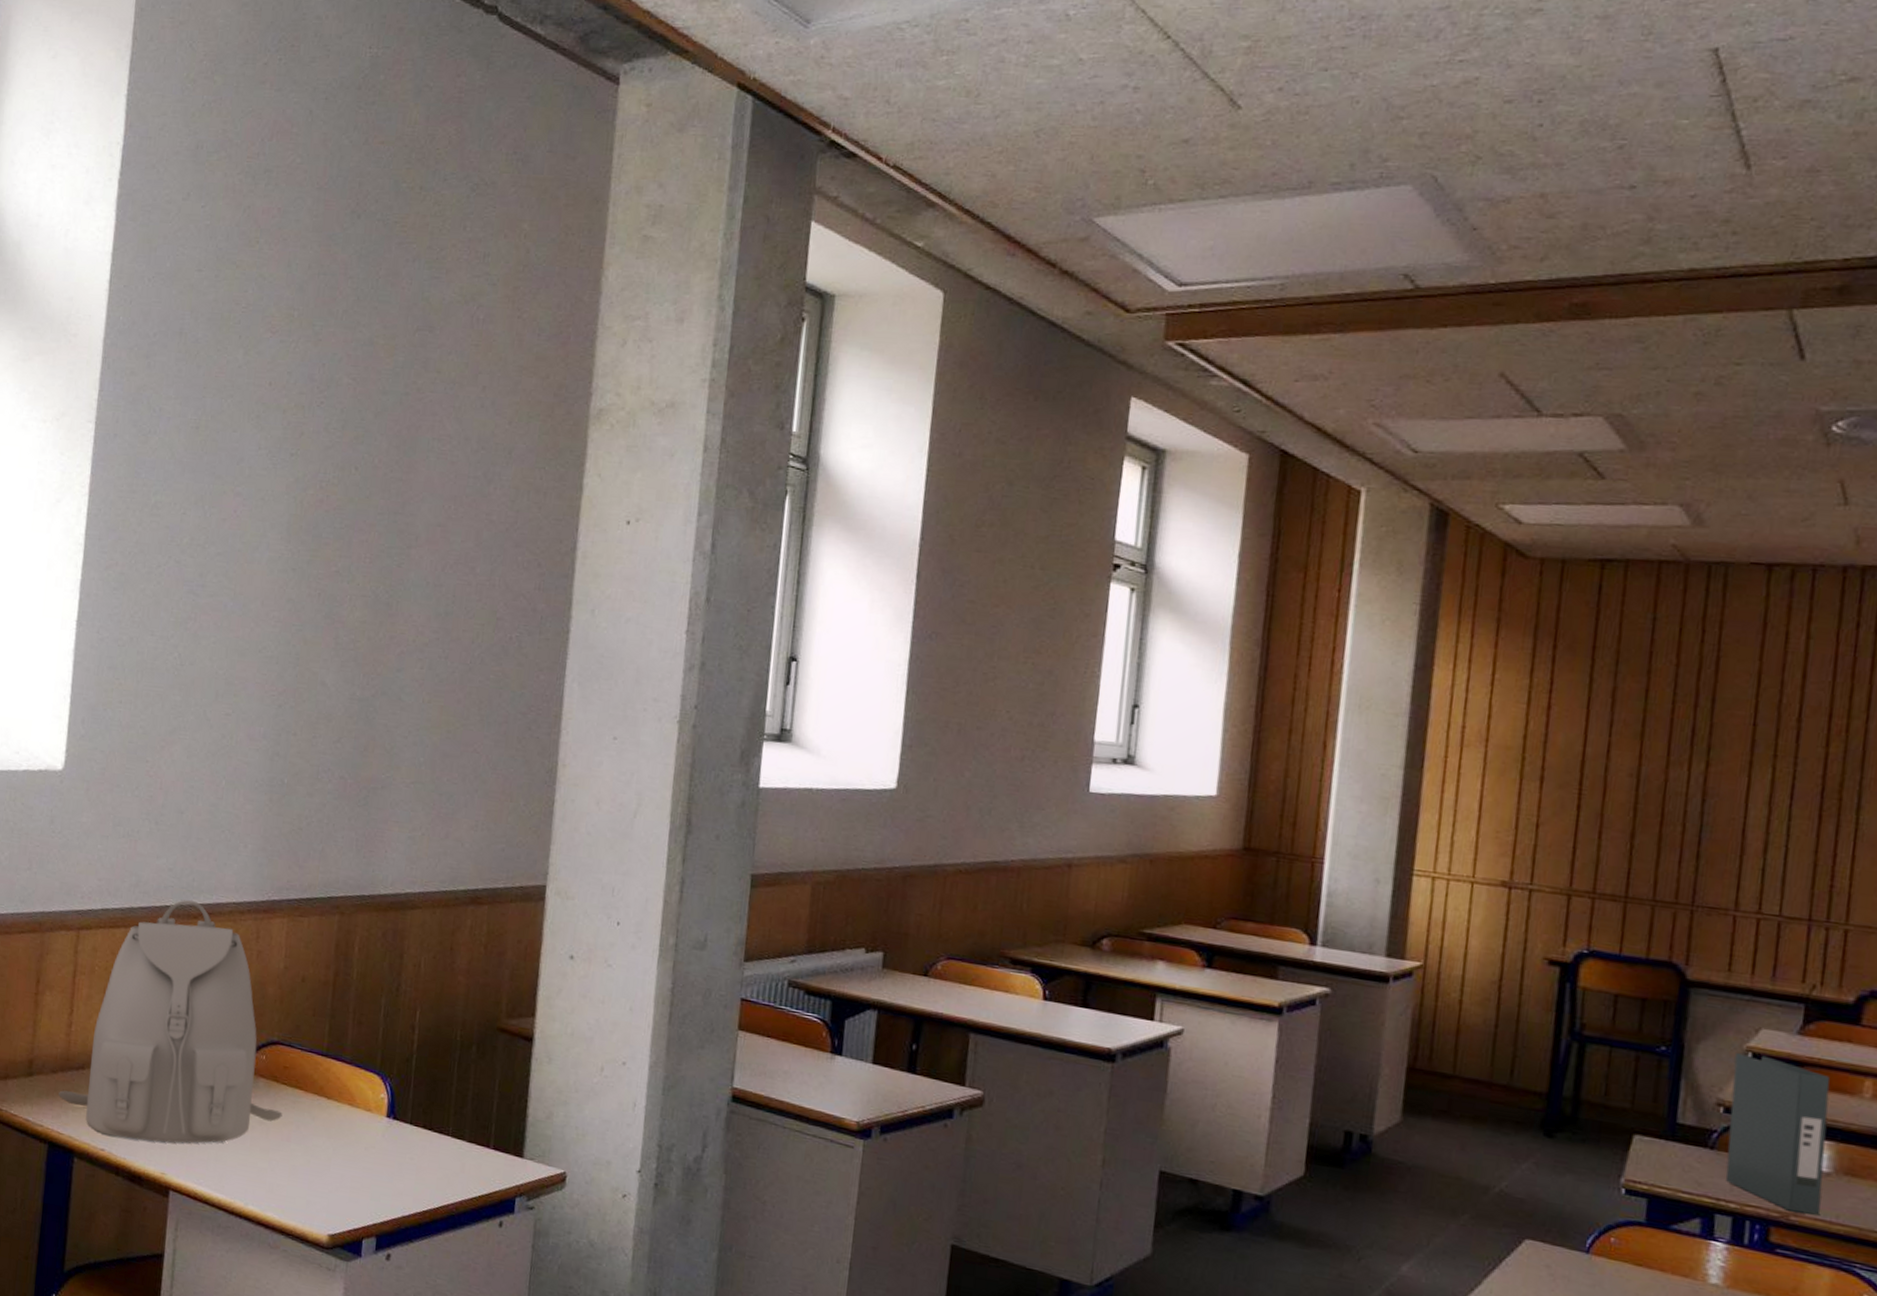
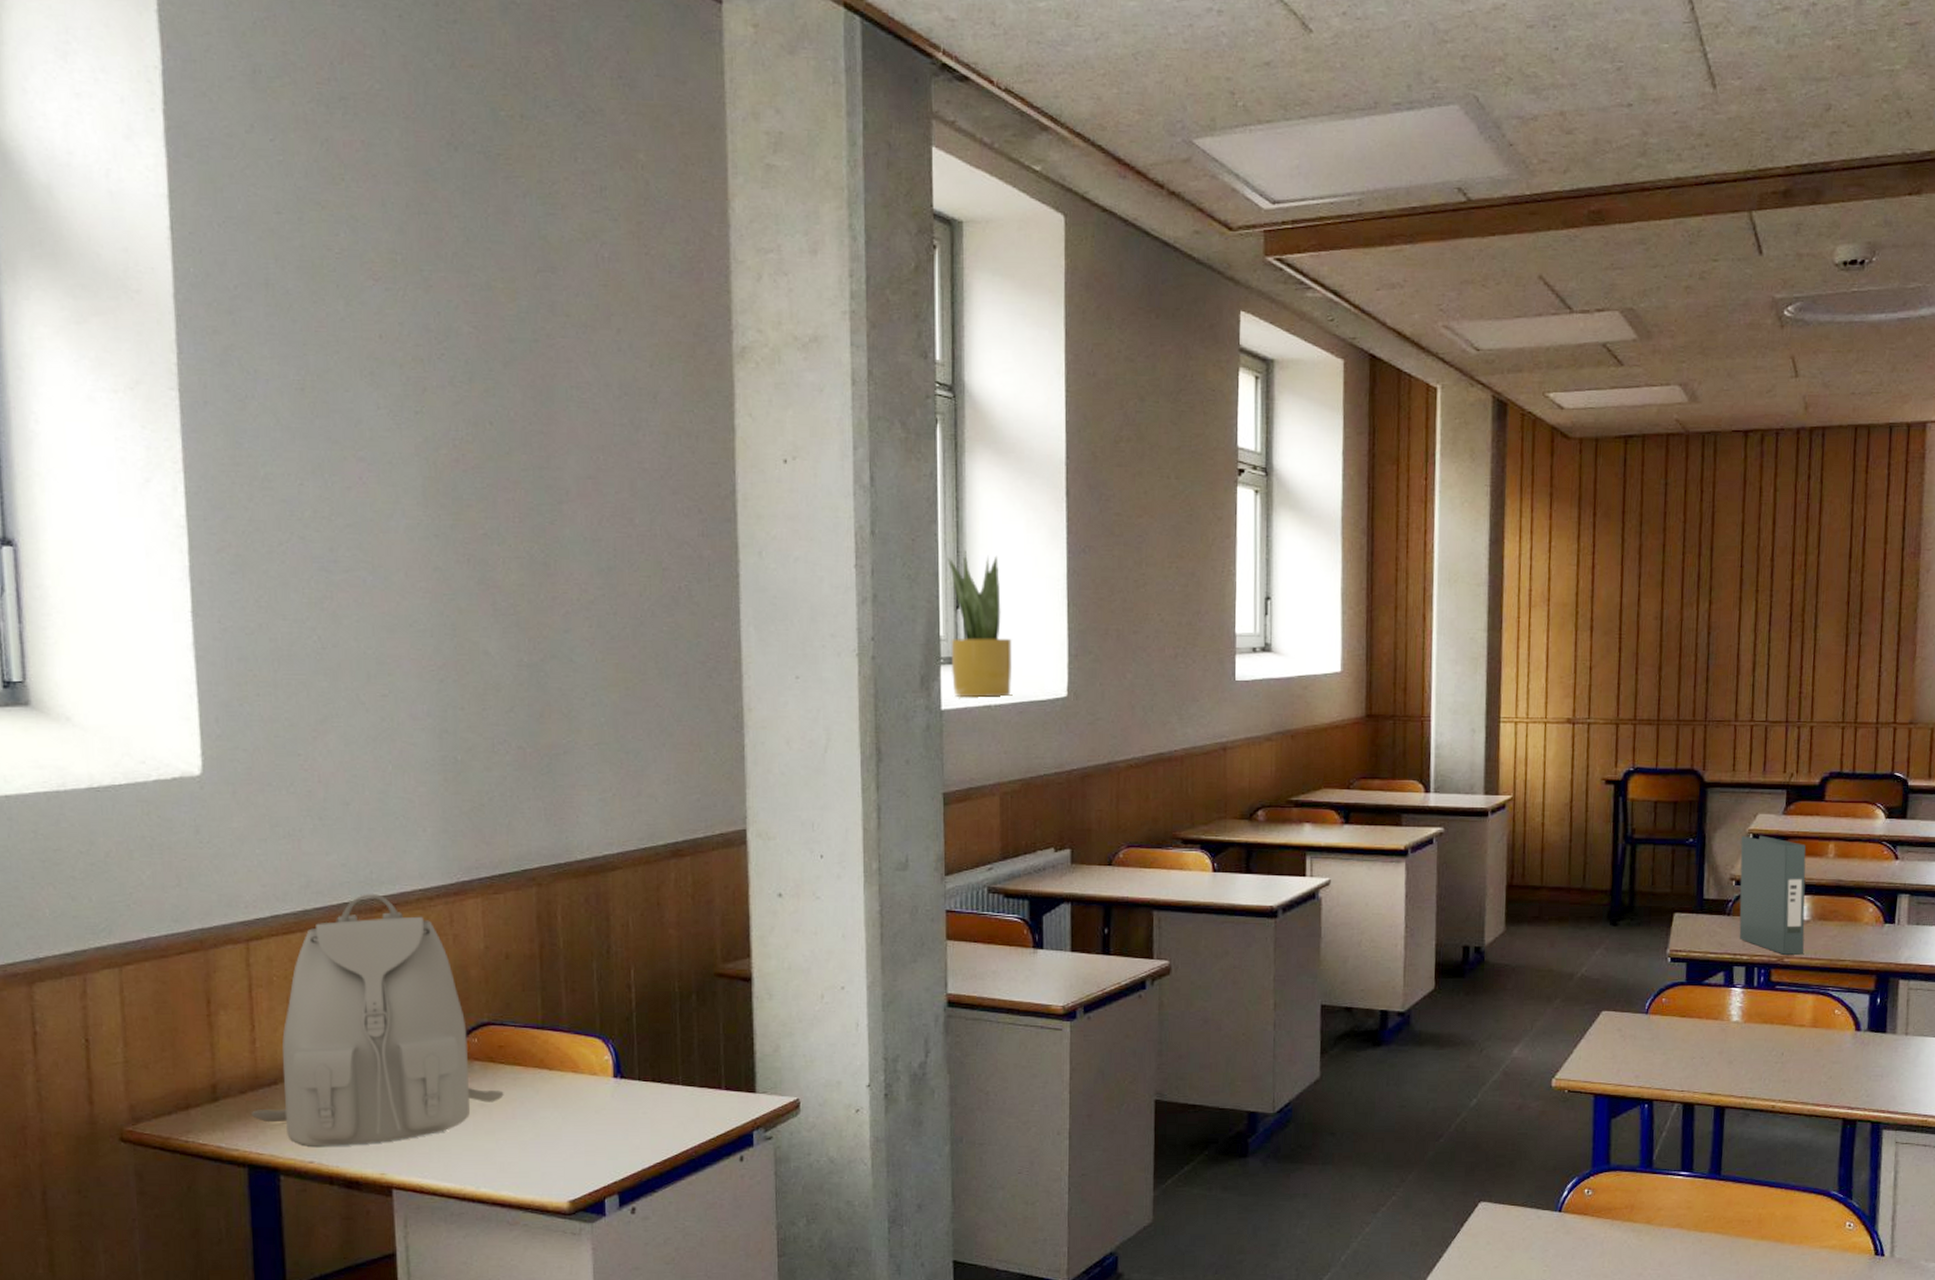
planter: none [773,626,842,782] -> present [947,550,1012,698]

